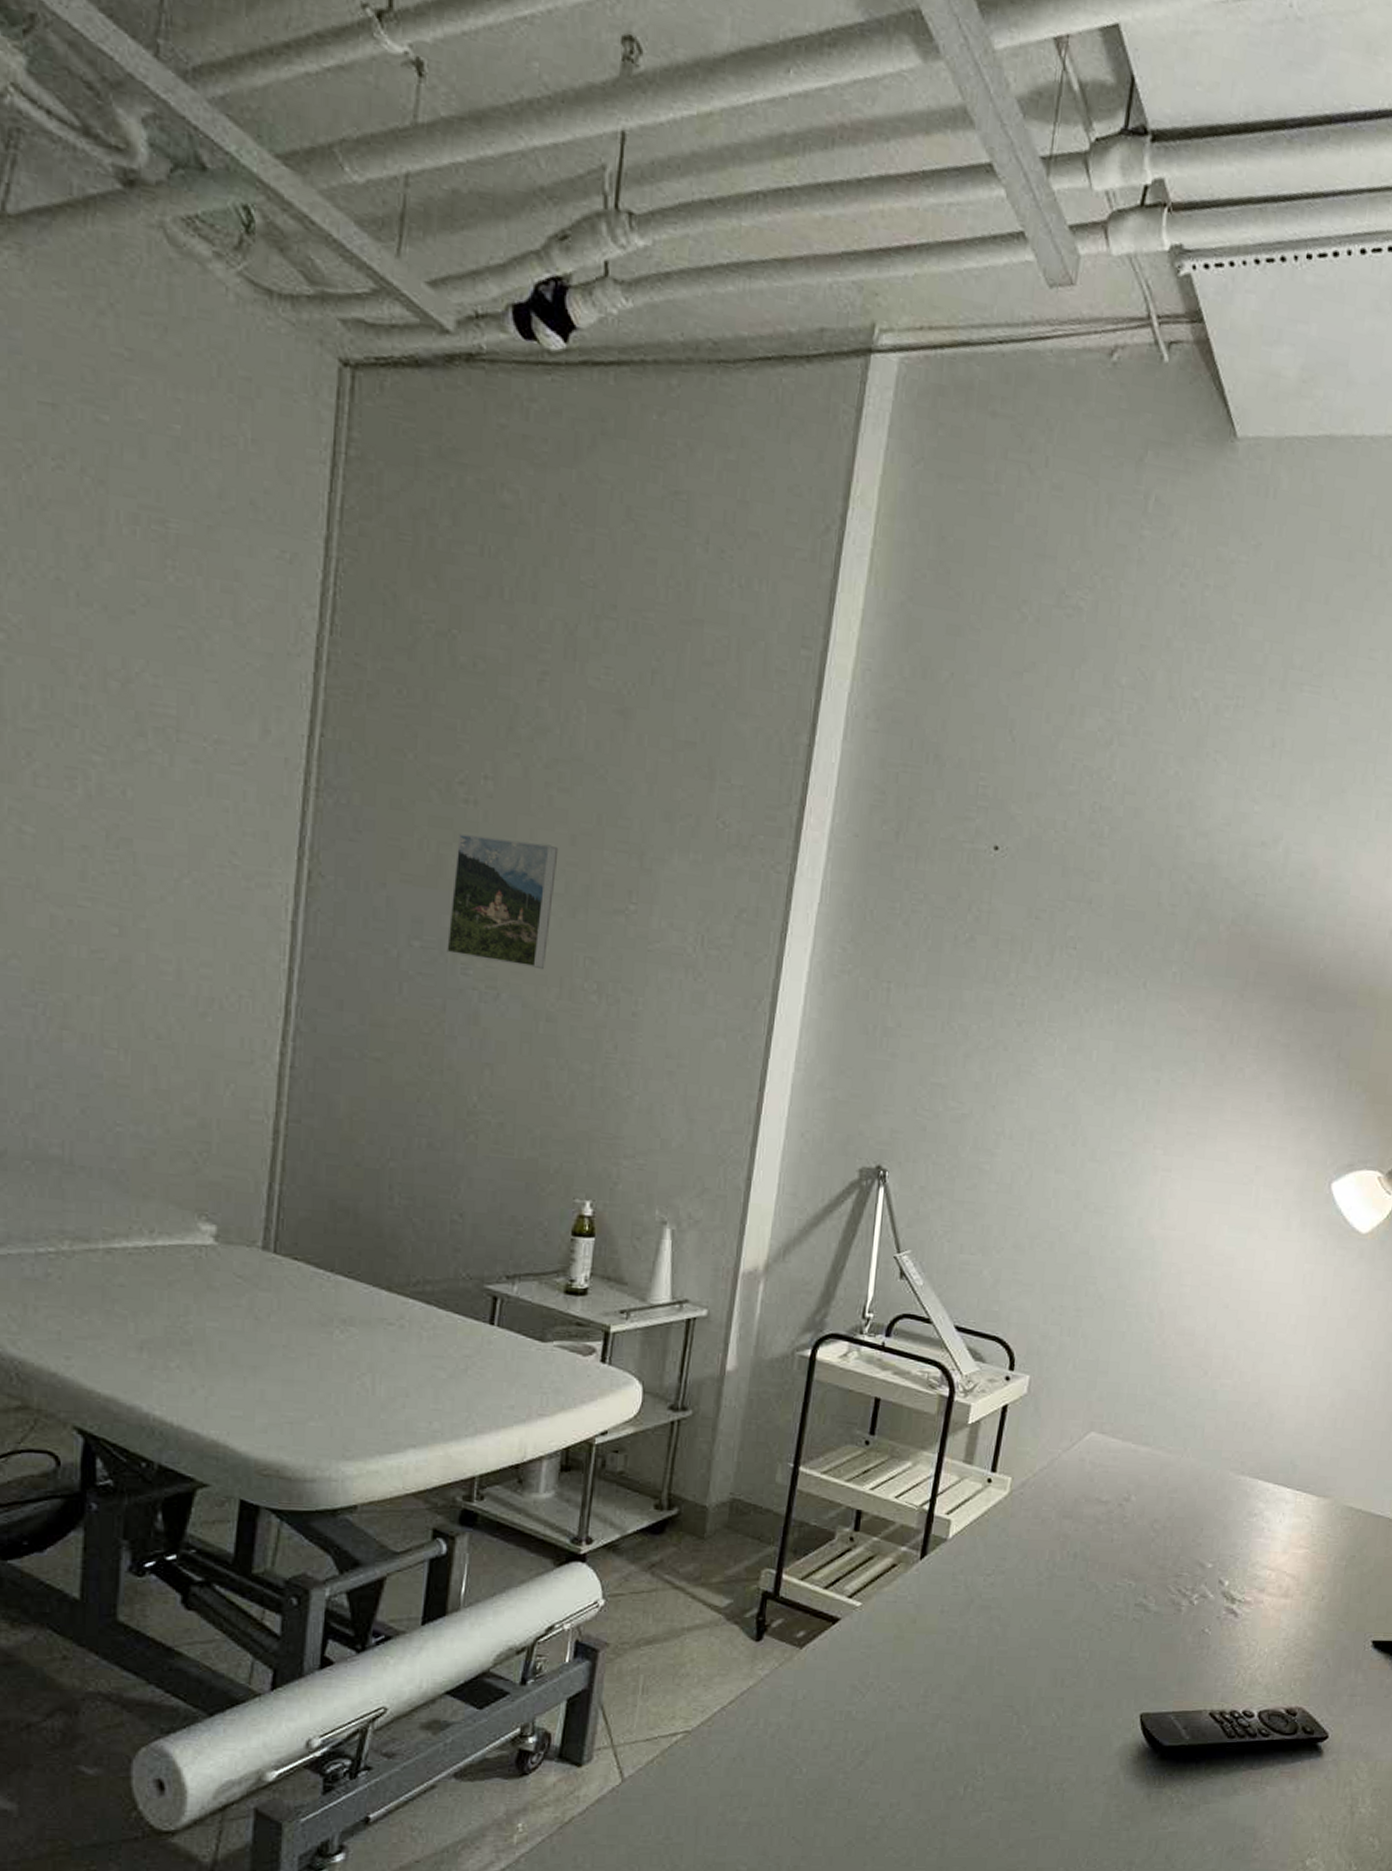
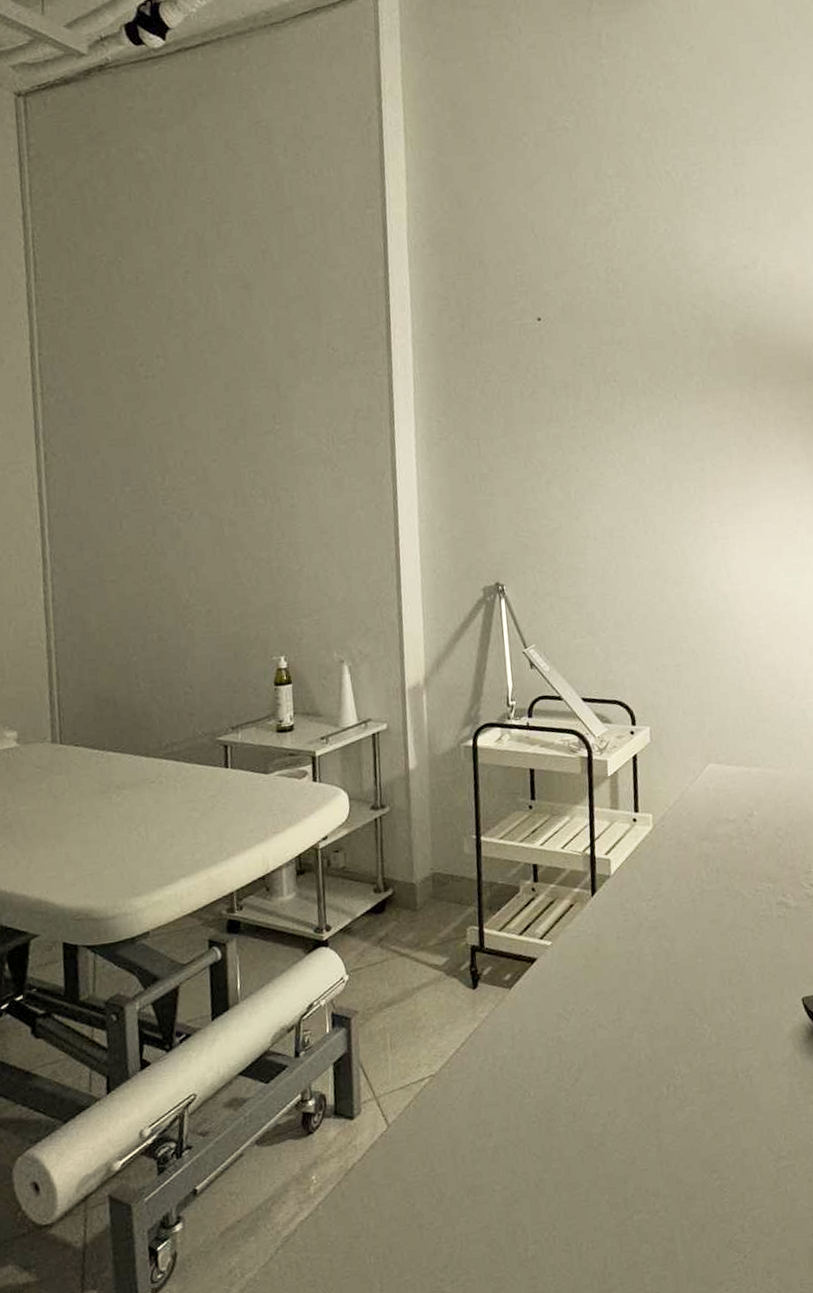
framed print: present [447,833,559,970] -> none [144,394,222,491]

